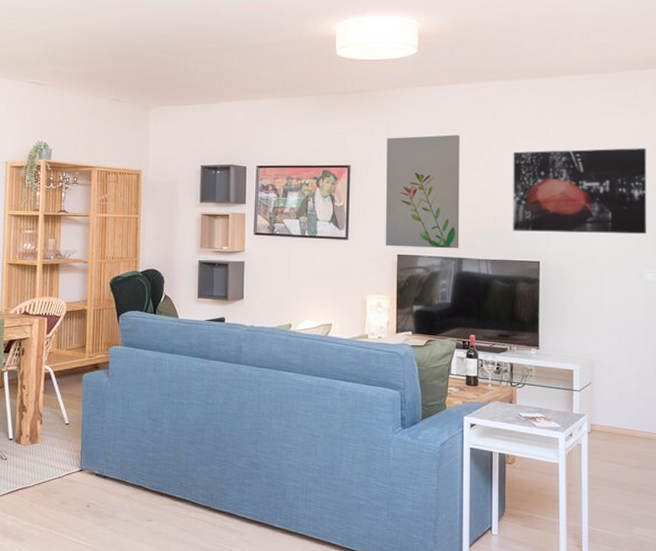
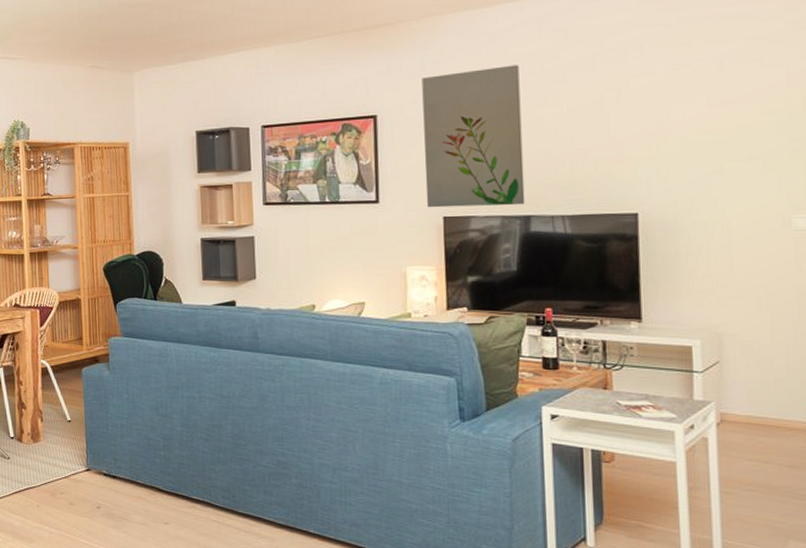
wall art: present [513,148,647,235] -> none [593,56,796,178]

